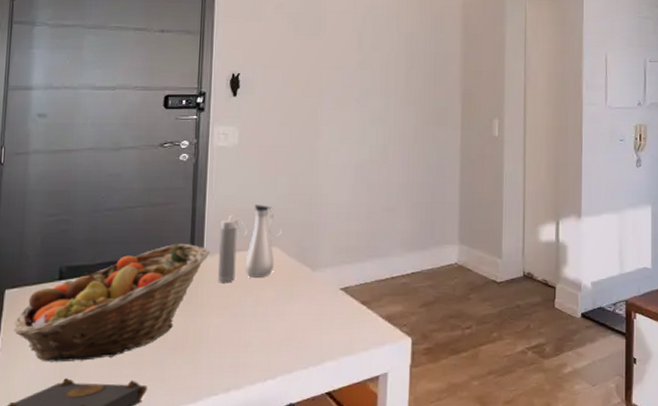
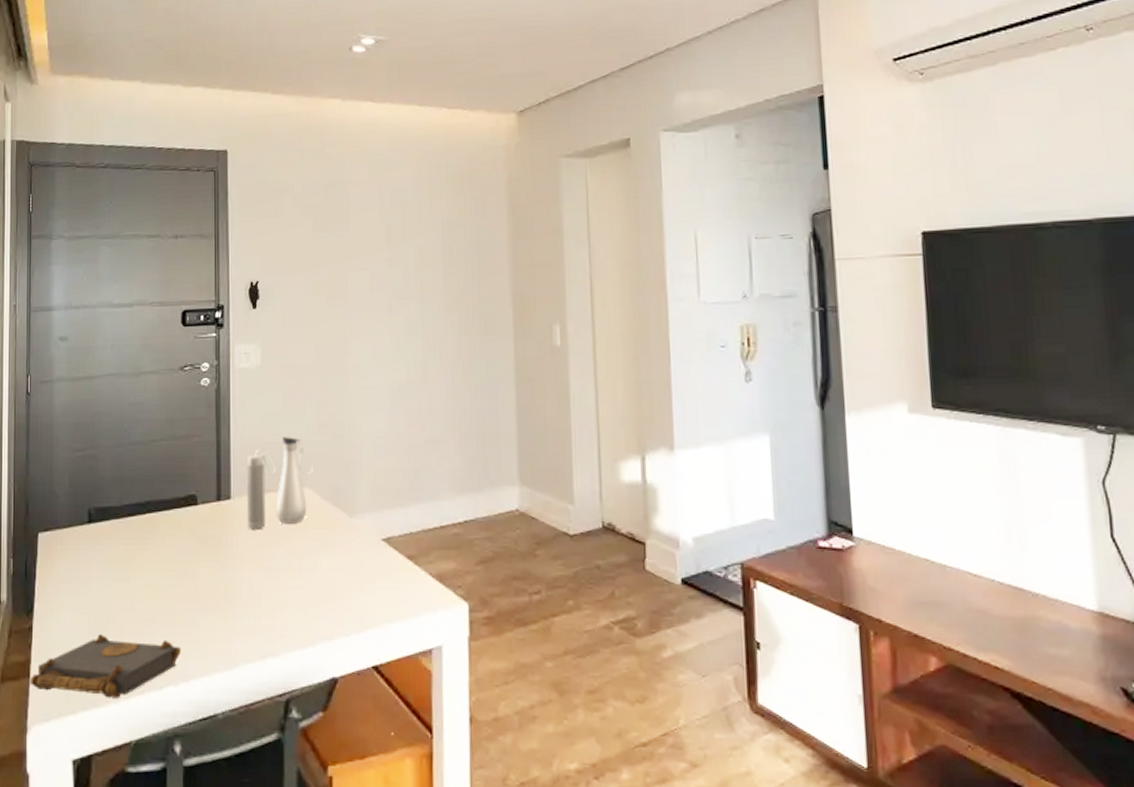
fruit basket: present [14,243,211,362] -> none [49,482,238,615]

